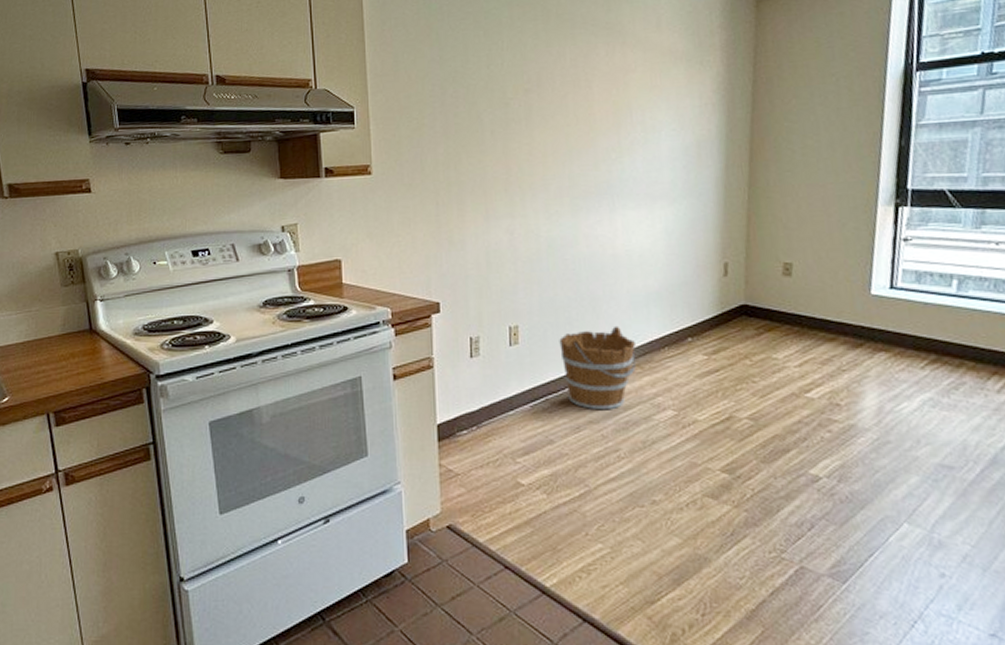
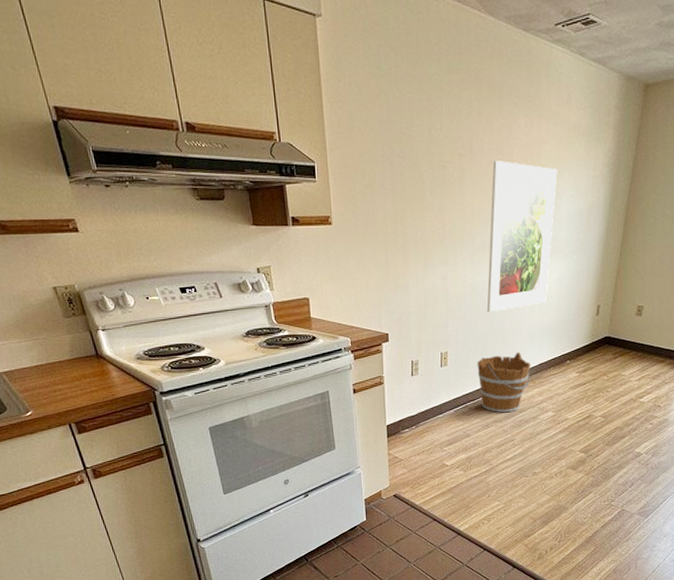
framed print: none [567,94,652,275] -> present [486,161,558,313]

